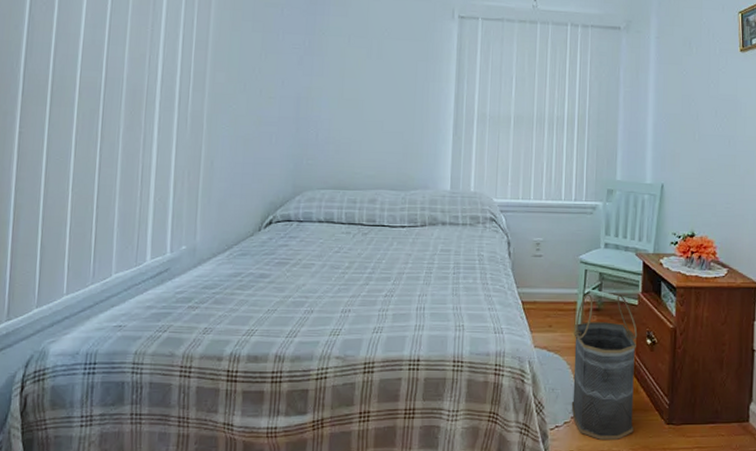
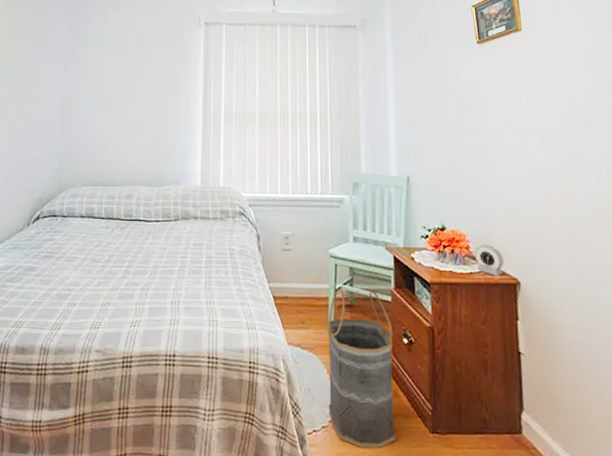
alarm clock: none [720,250,747,281] -> present [474,244,504,277]

